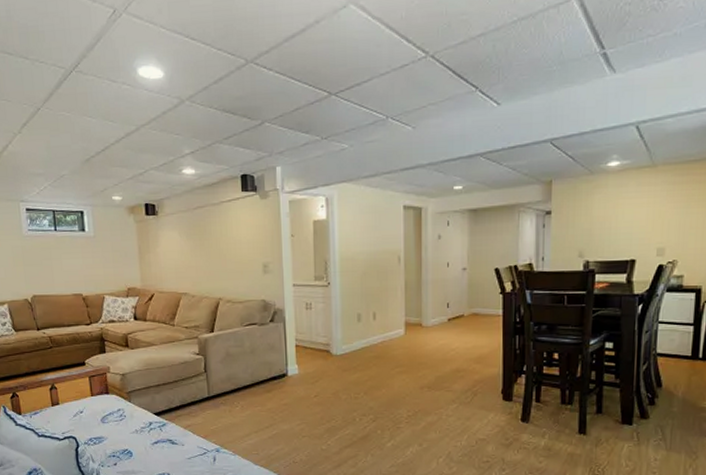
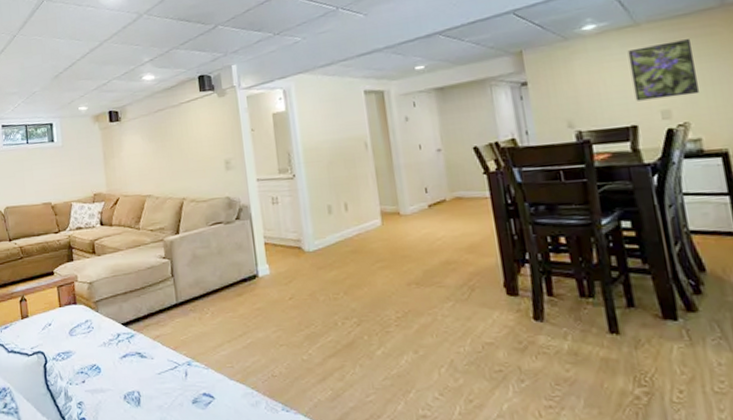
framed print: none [639,184,695,238] -> present [627,39,700,101]

